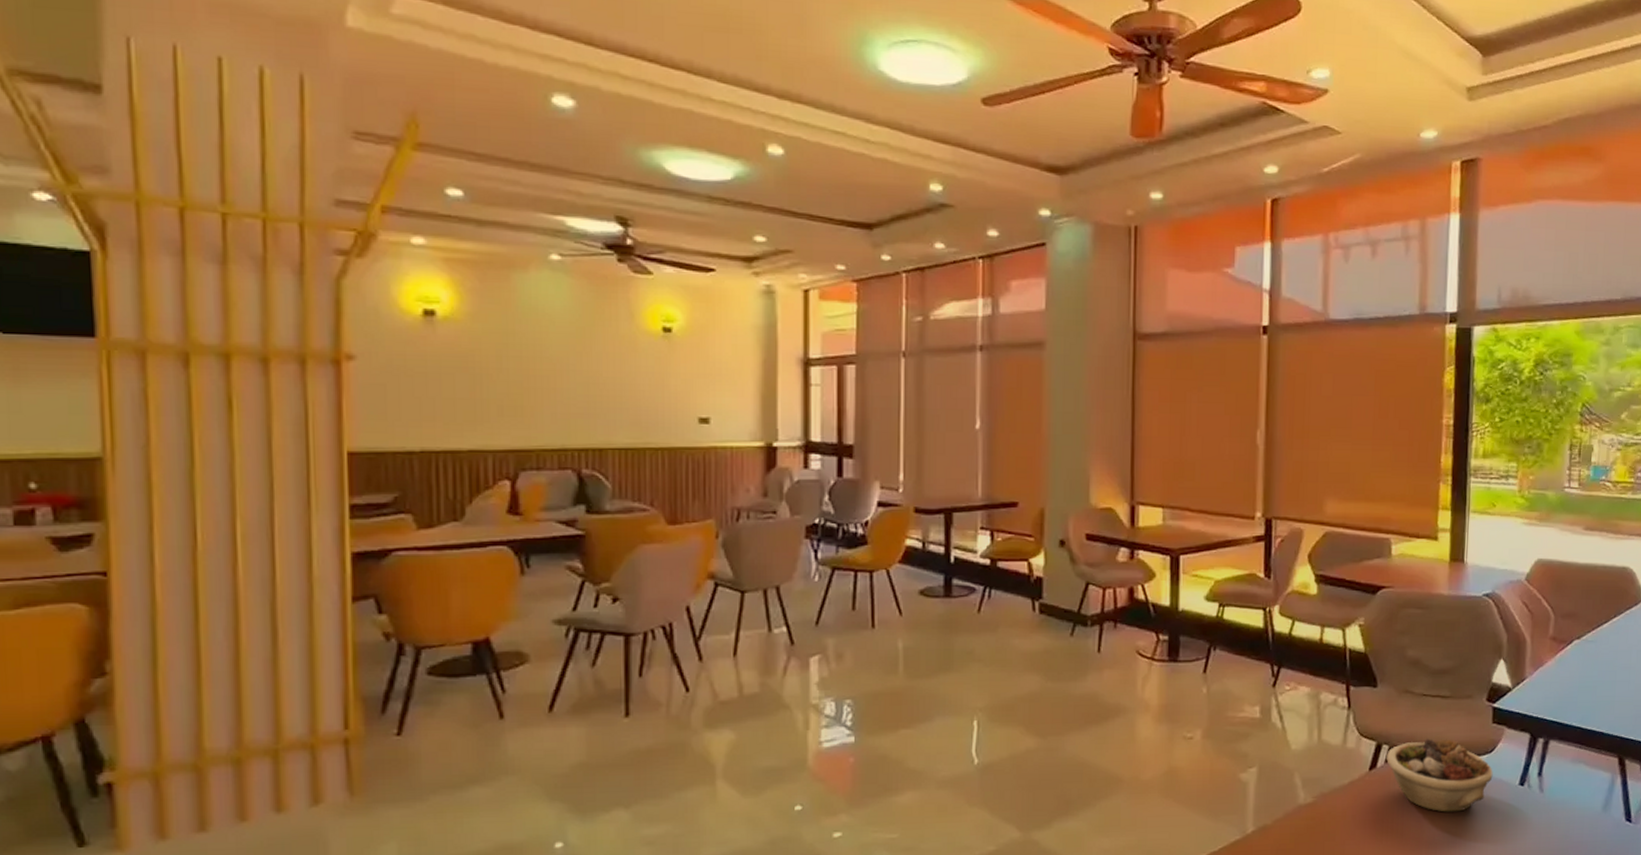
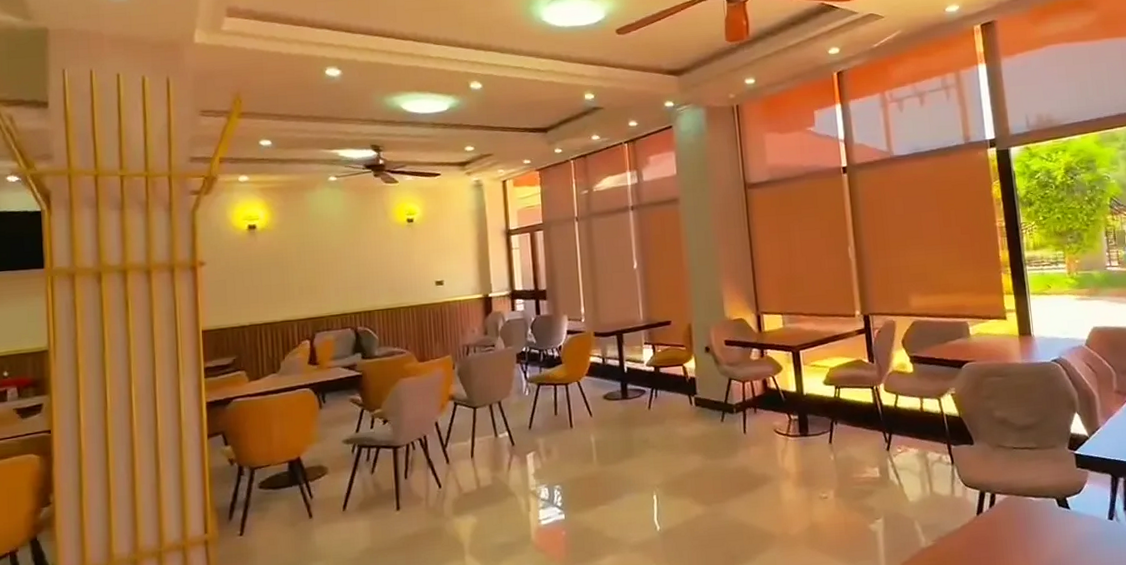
succulent planter: present [1386,738,1493,812] -> none [990,484,1085,547]

